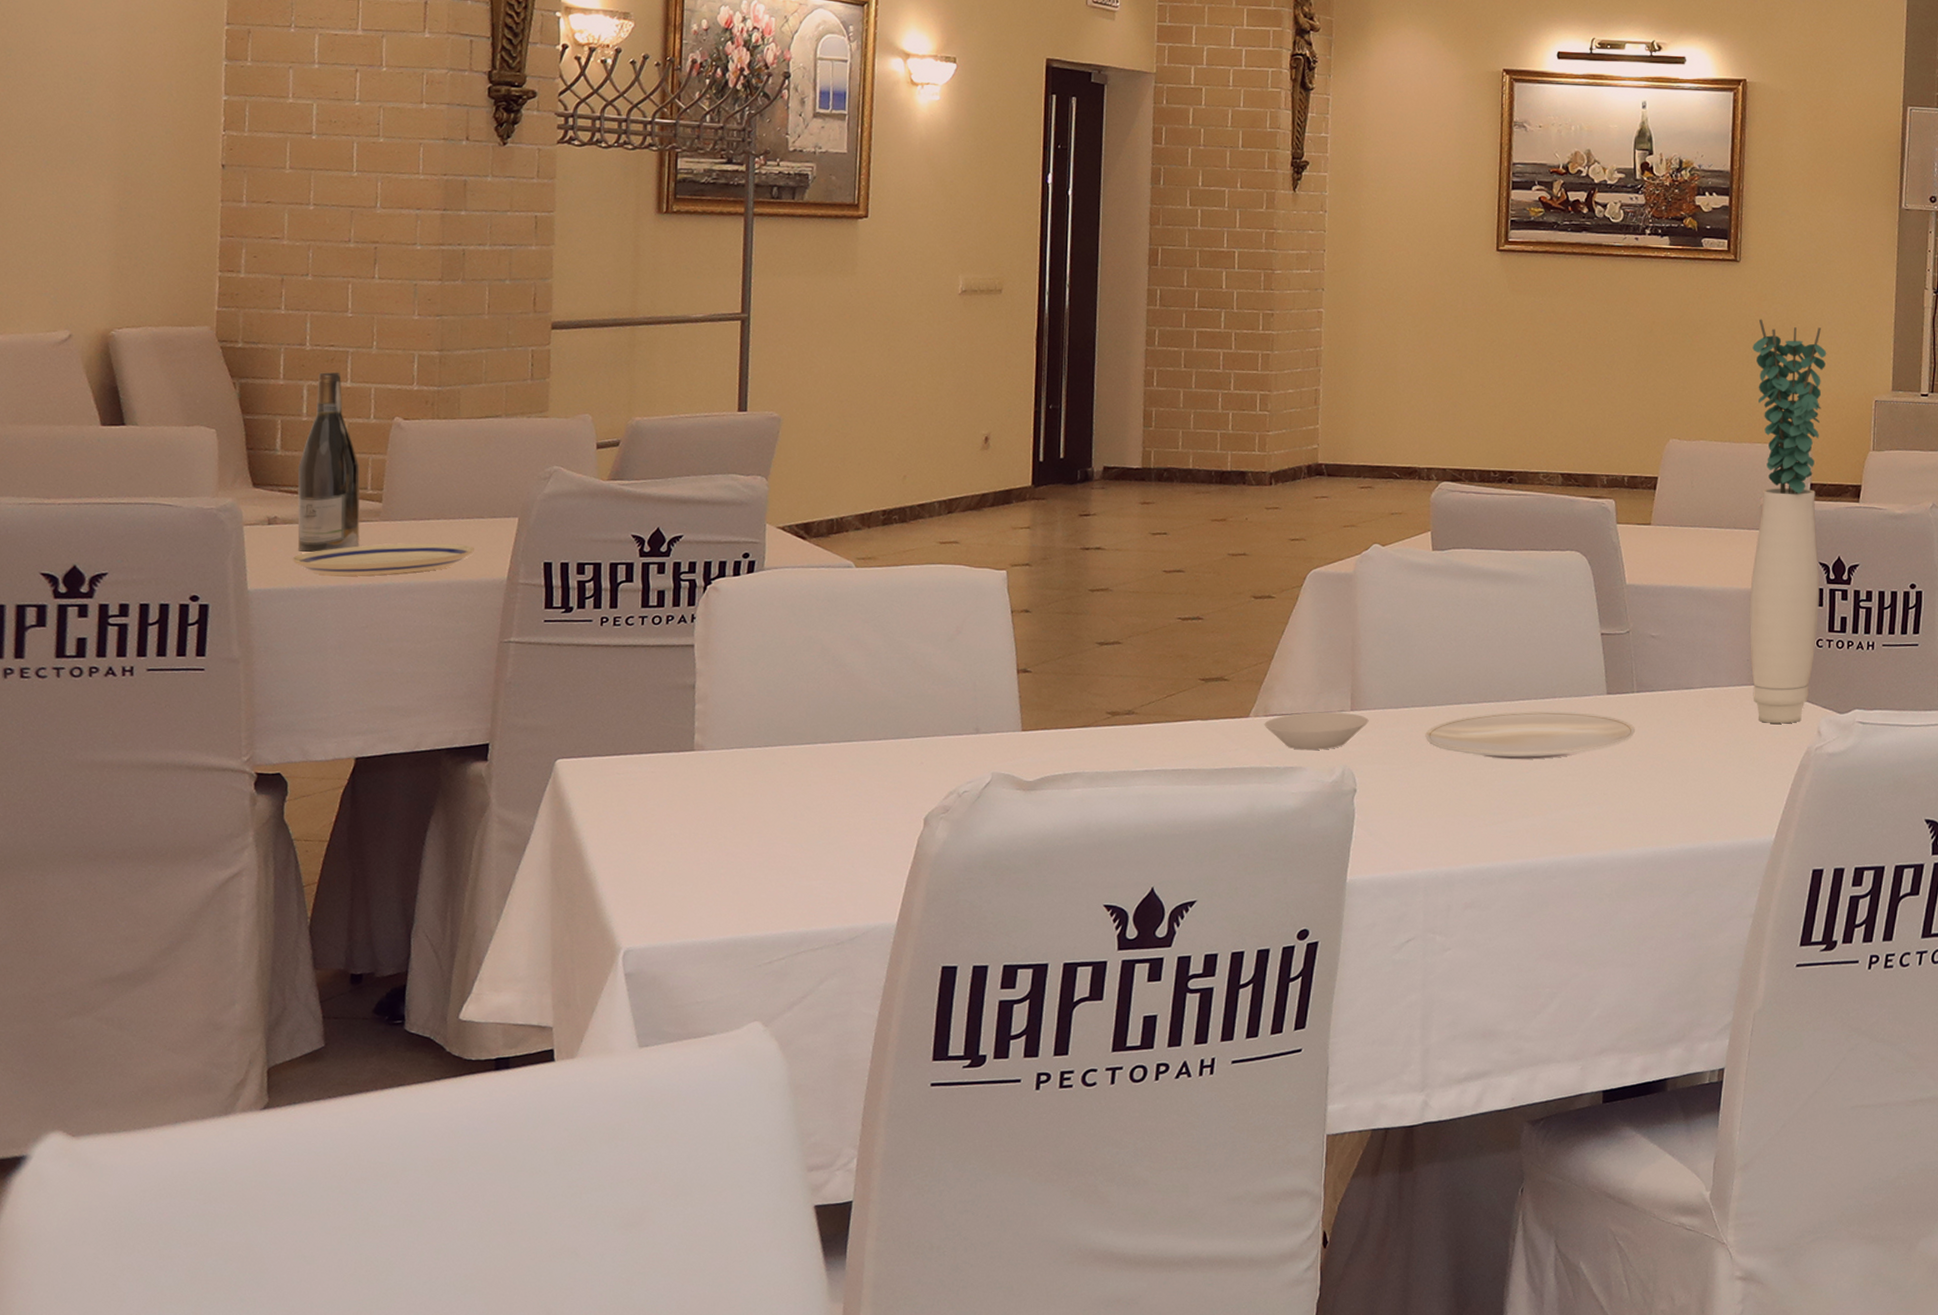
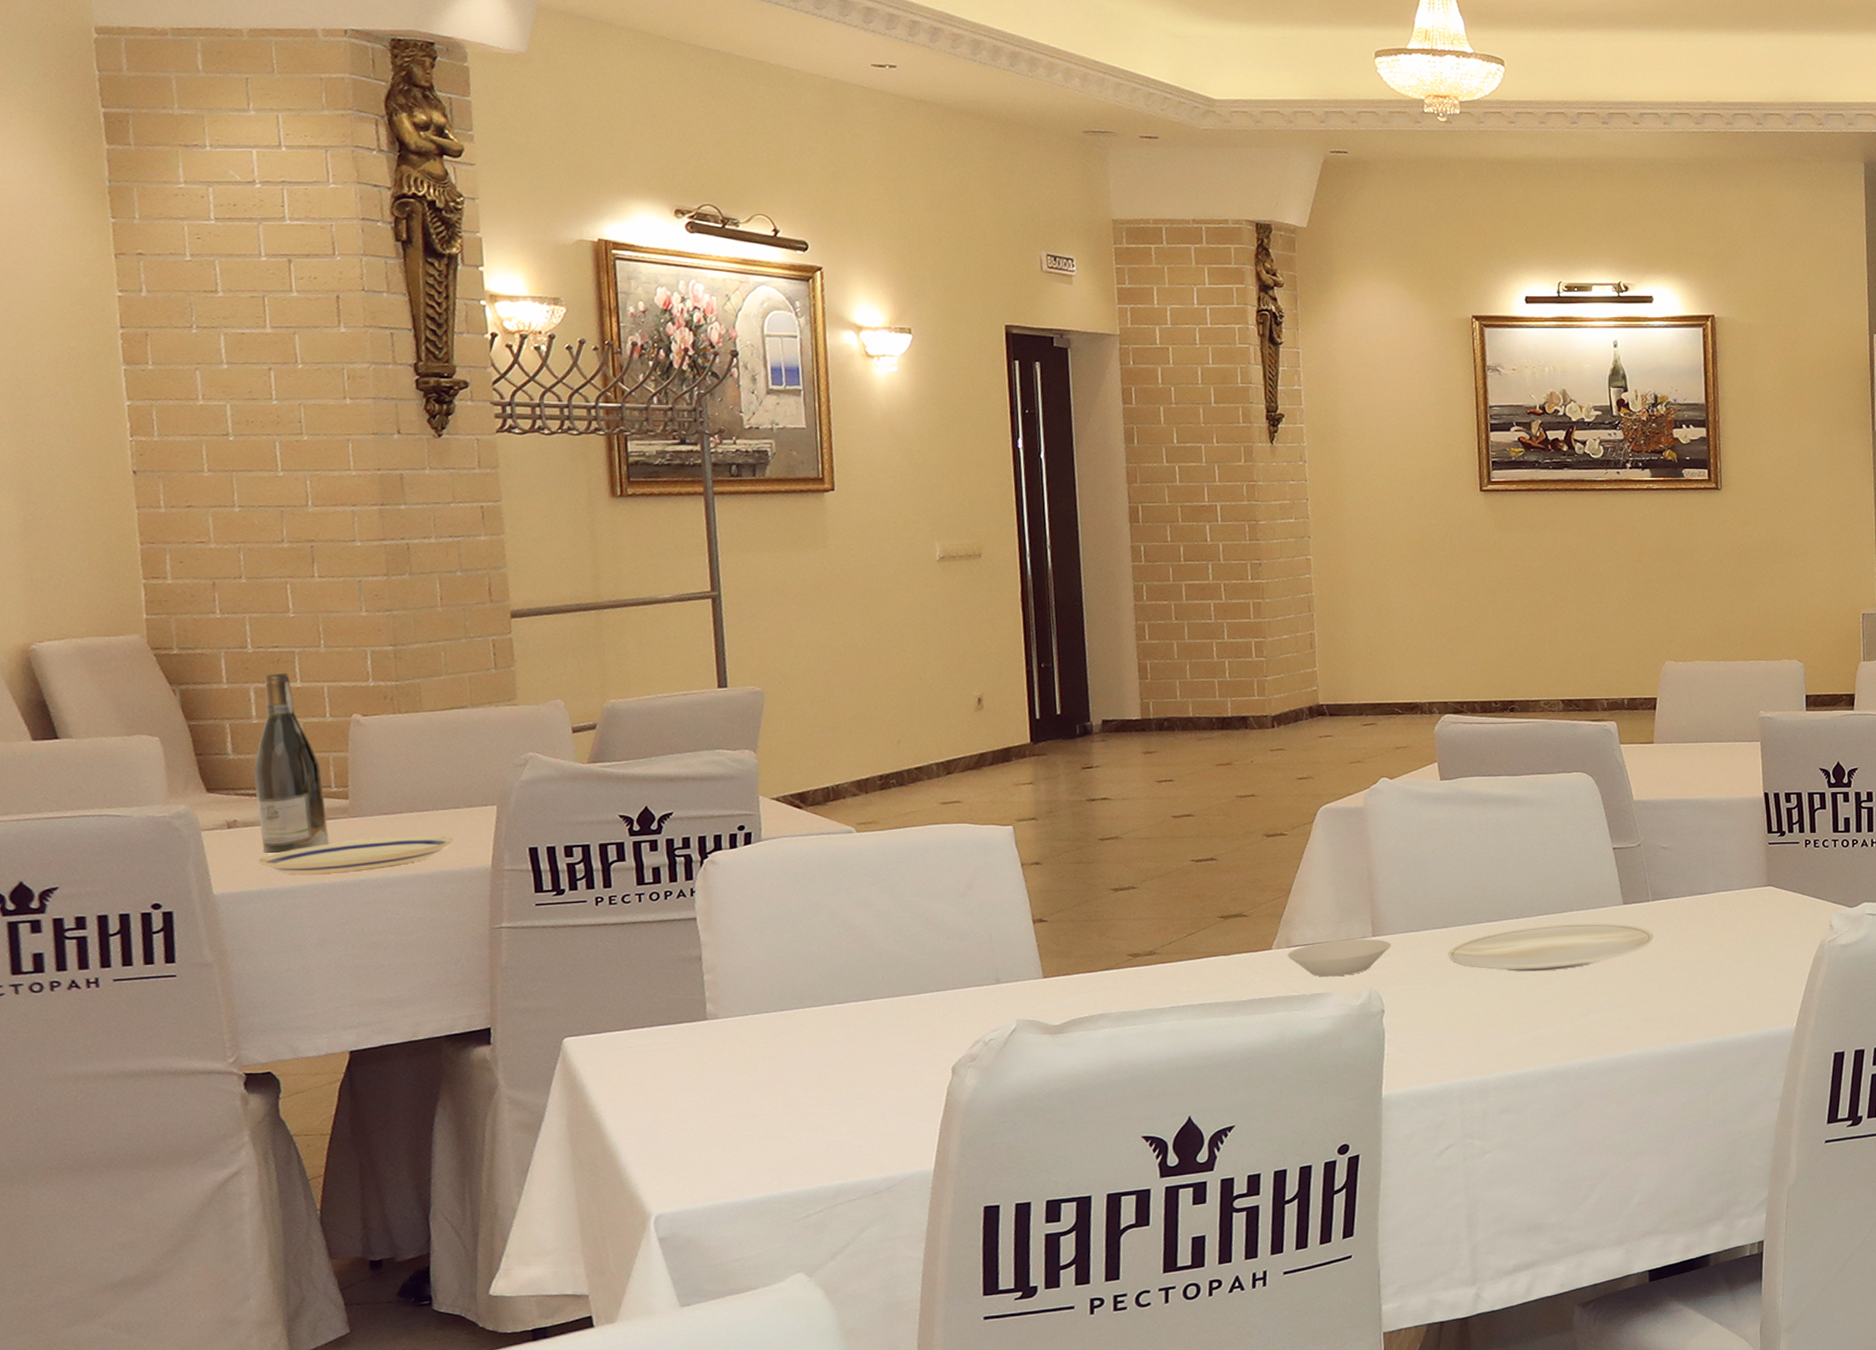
vase: present [1749,319,1827,724] -> none [1740,543,1823,921]

